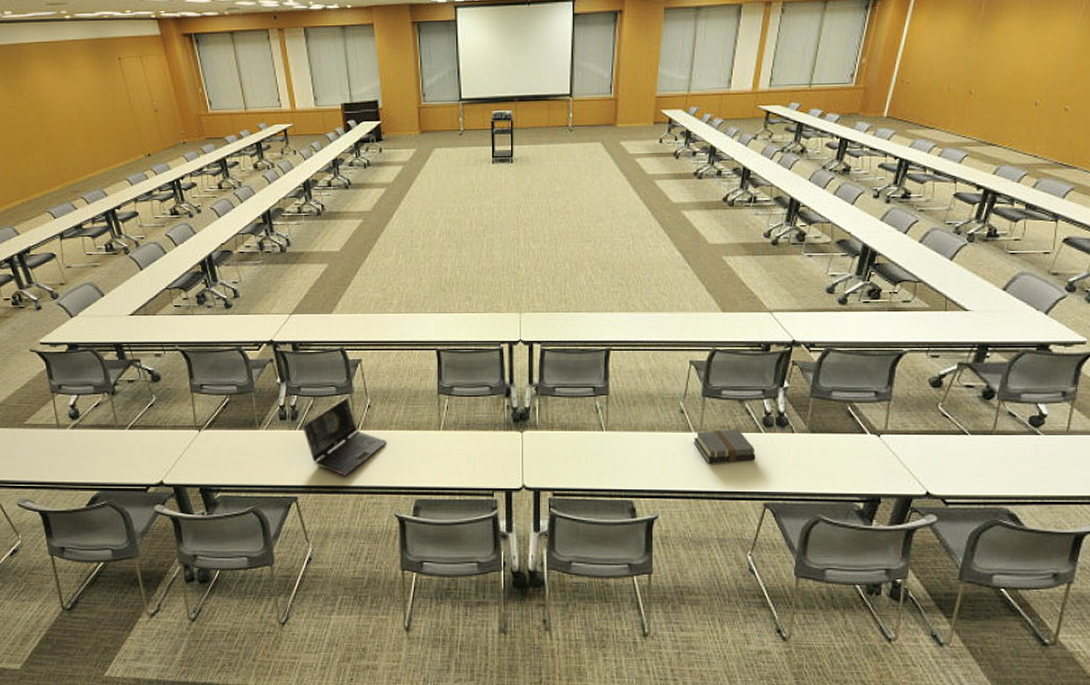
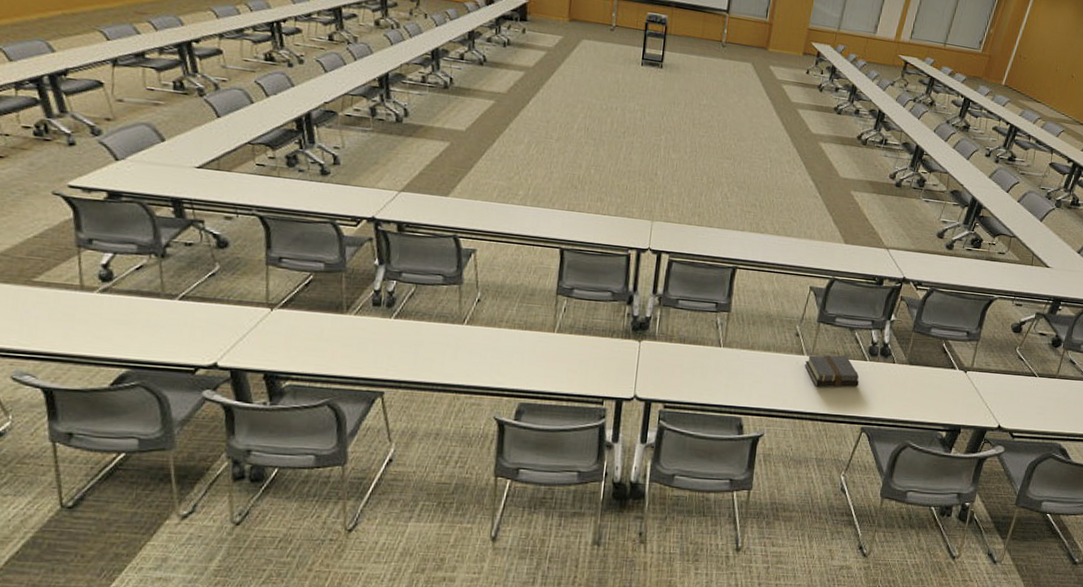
laptop computer: present [301,397,387,476] -> none [398,288,494,373]

